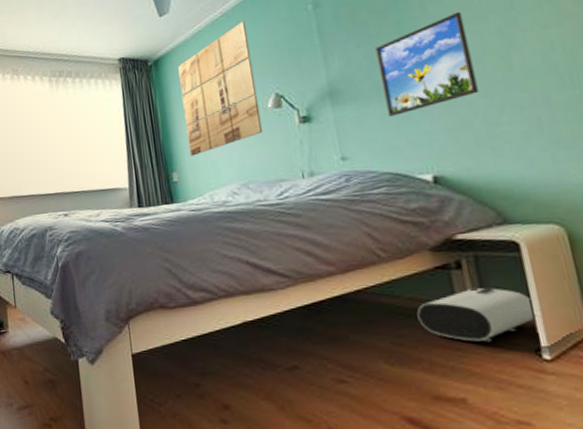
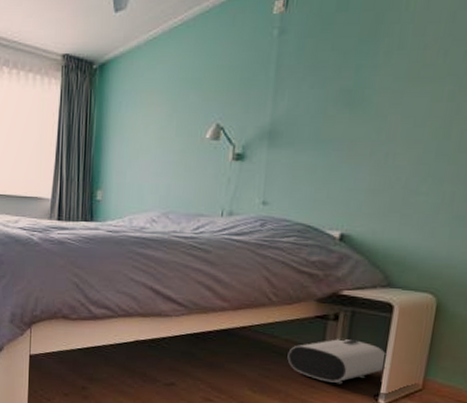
wall art: present [178,21,263,157] -> none [118,35,205,177]
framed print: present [375,11,479,117] -> none [319,67,423,168]

